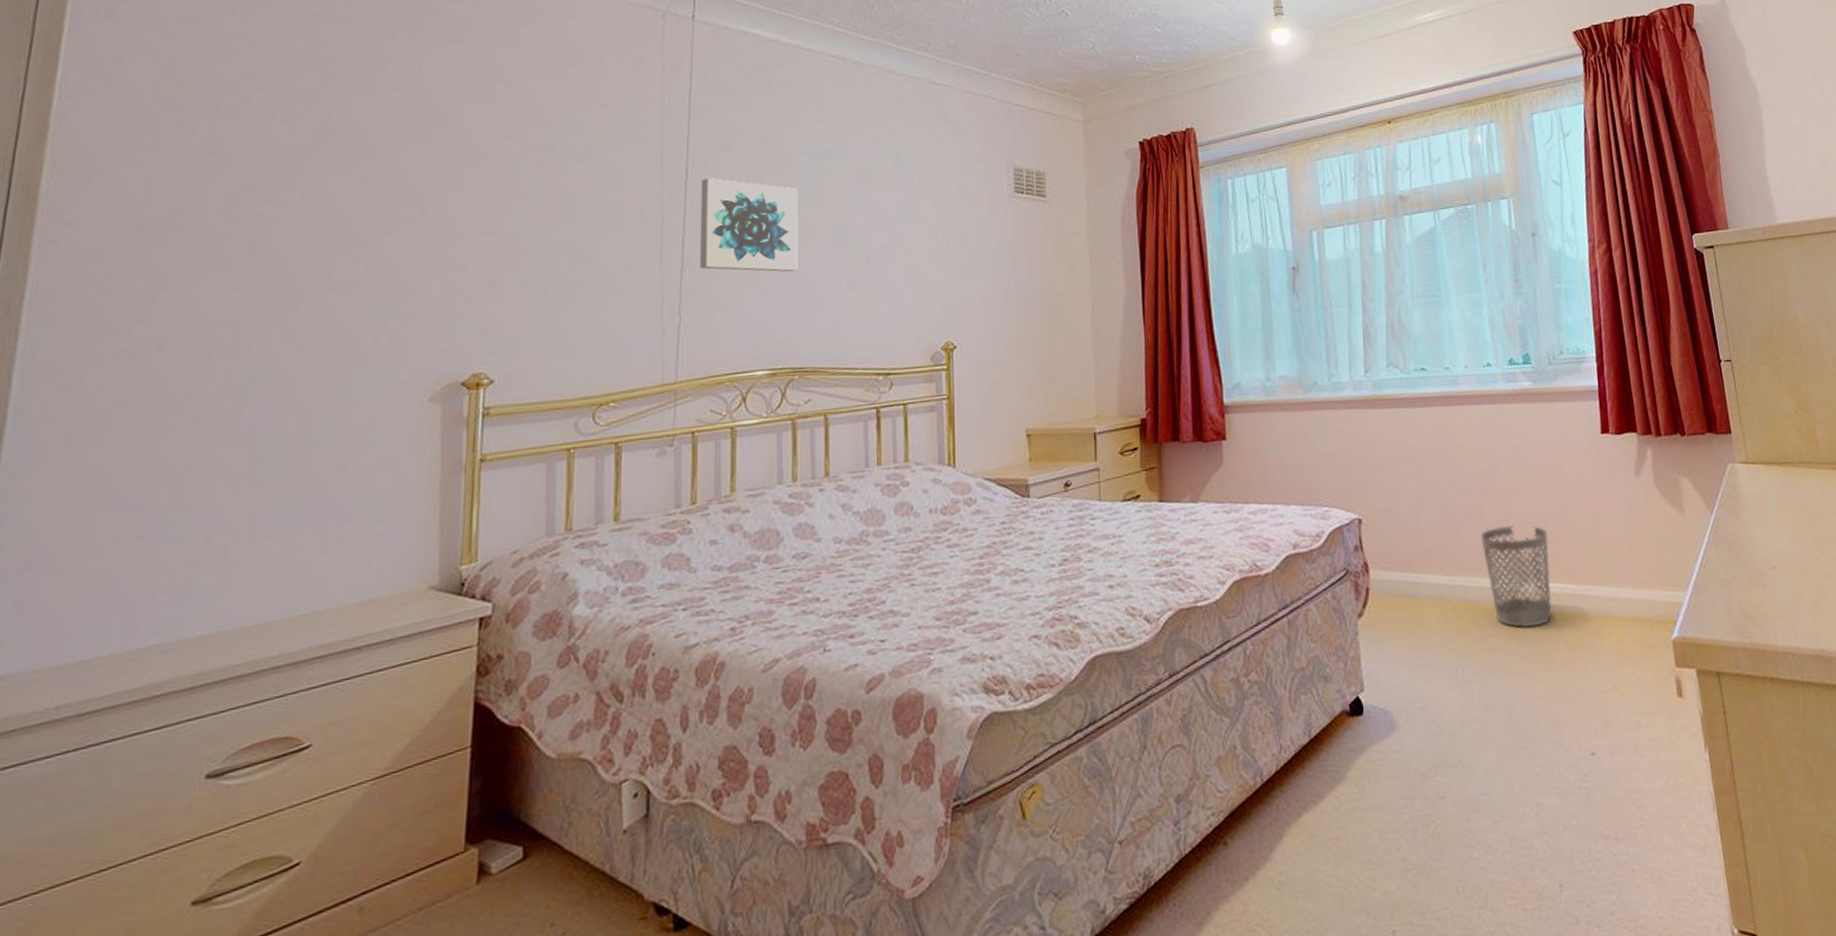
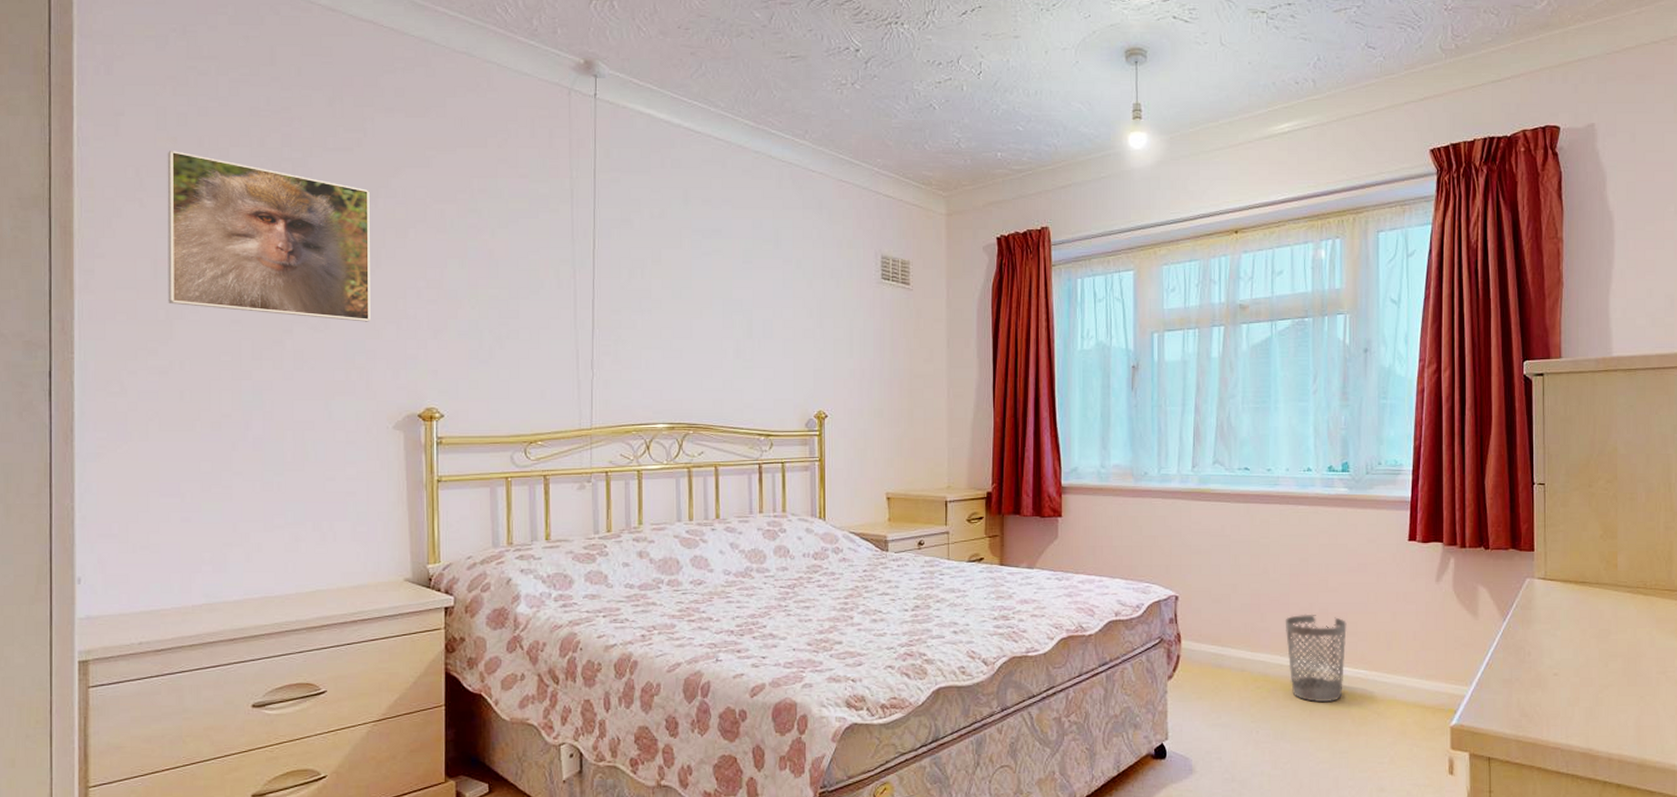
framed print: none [152,97,420,279] -> present [167,150,370,322]
wall art: present [699,178,798,272] -> none [607,249,691,339]

